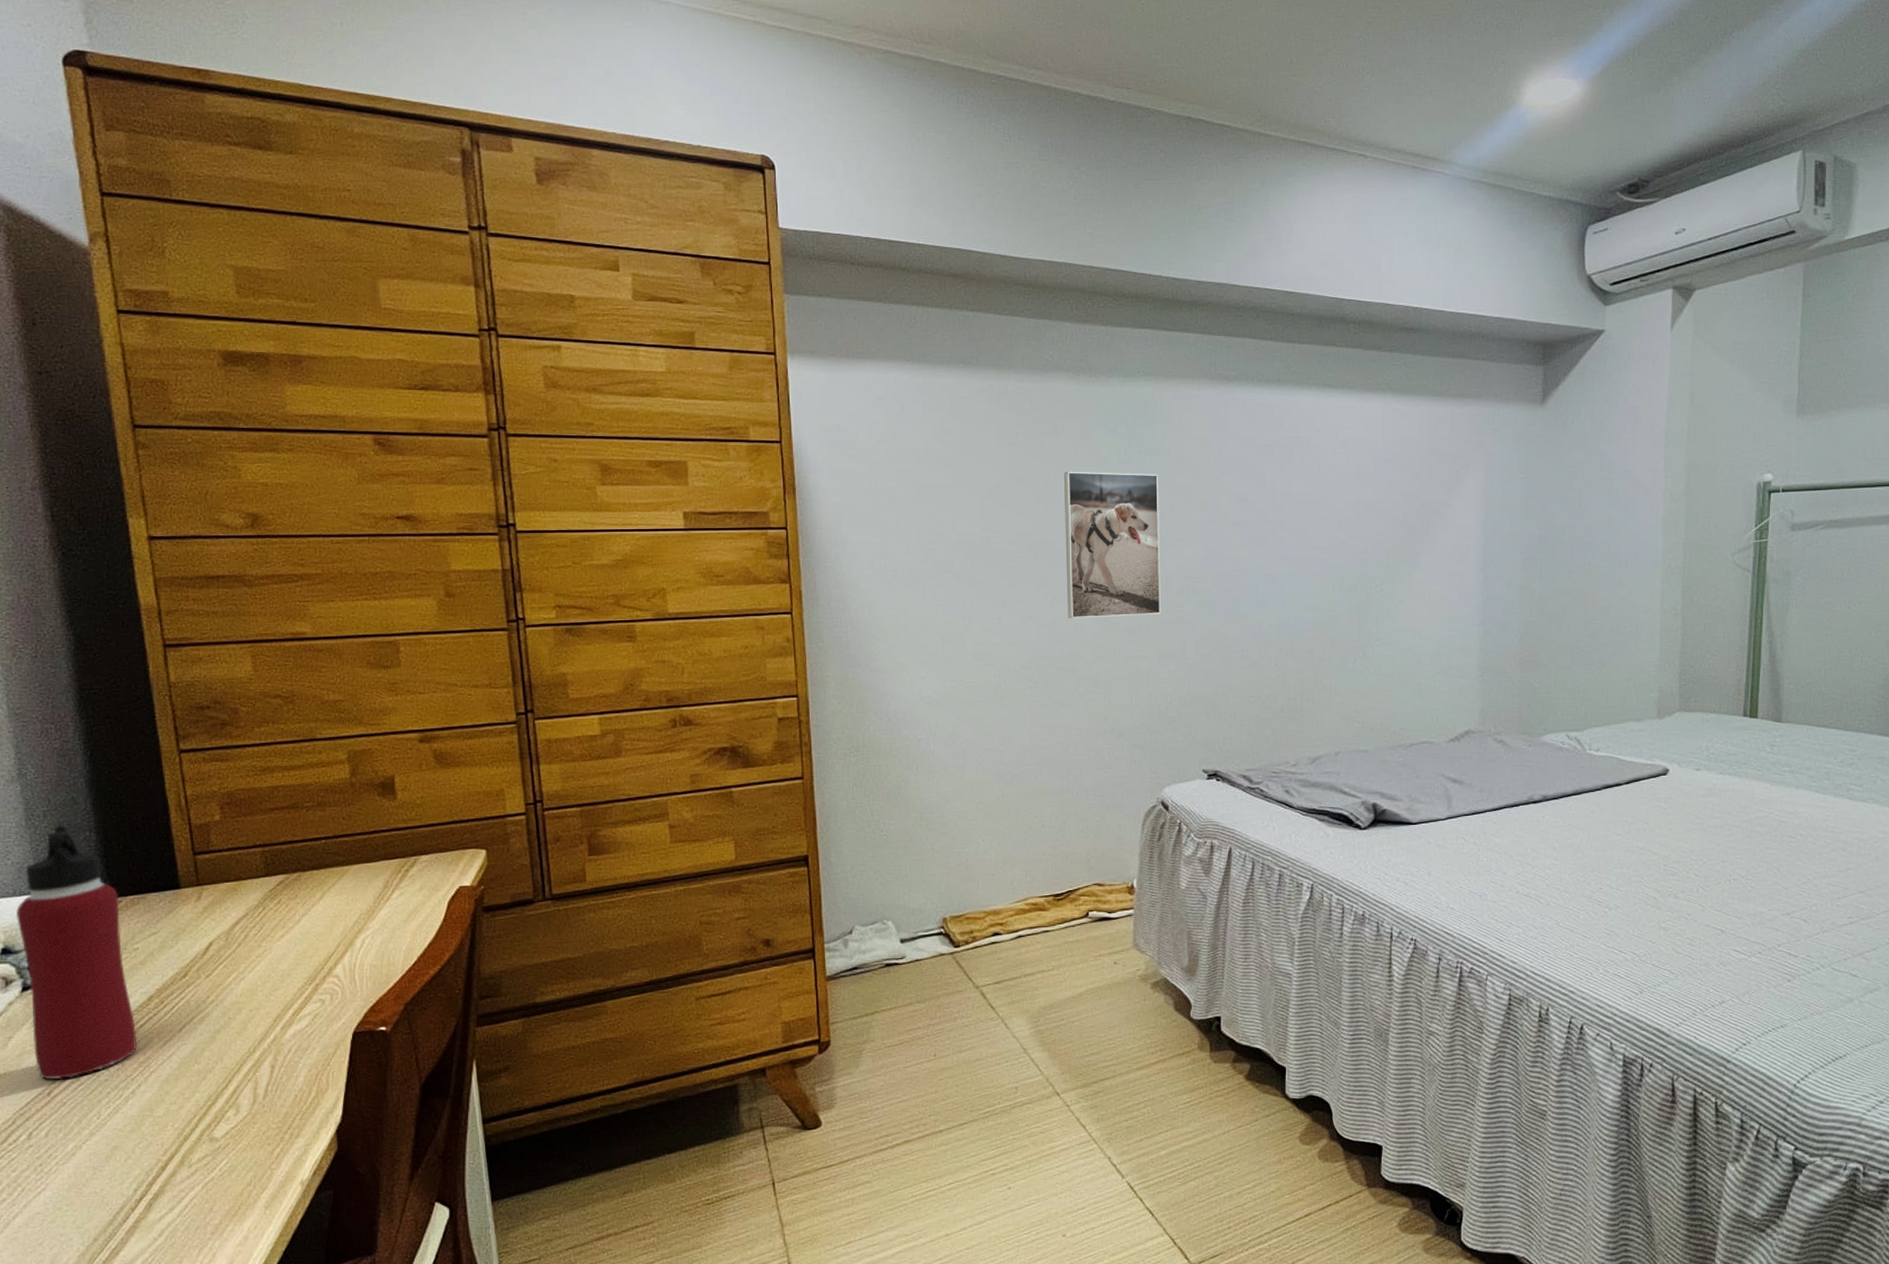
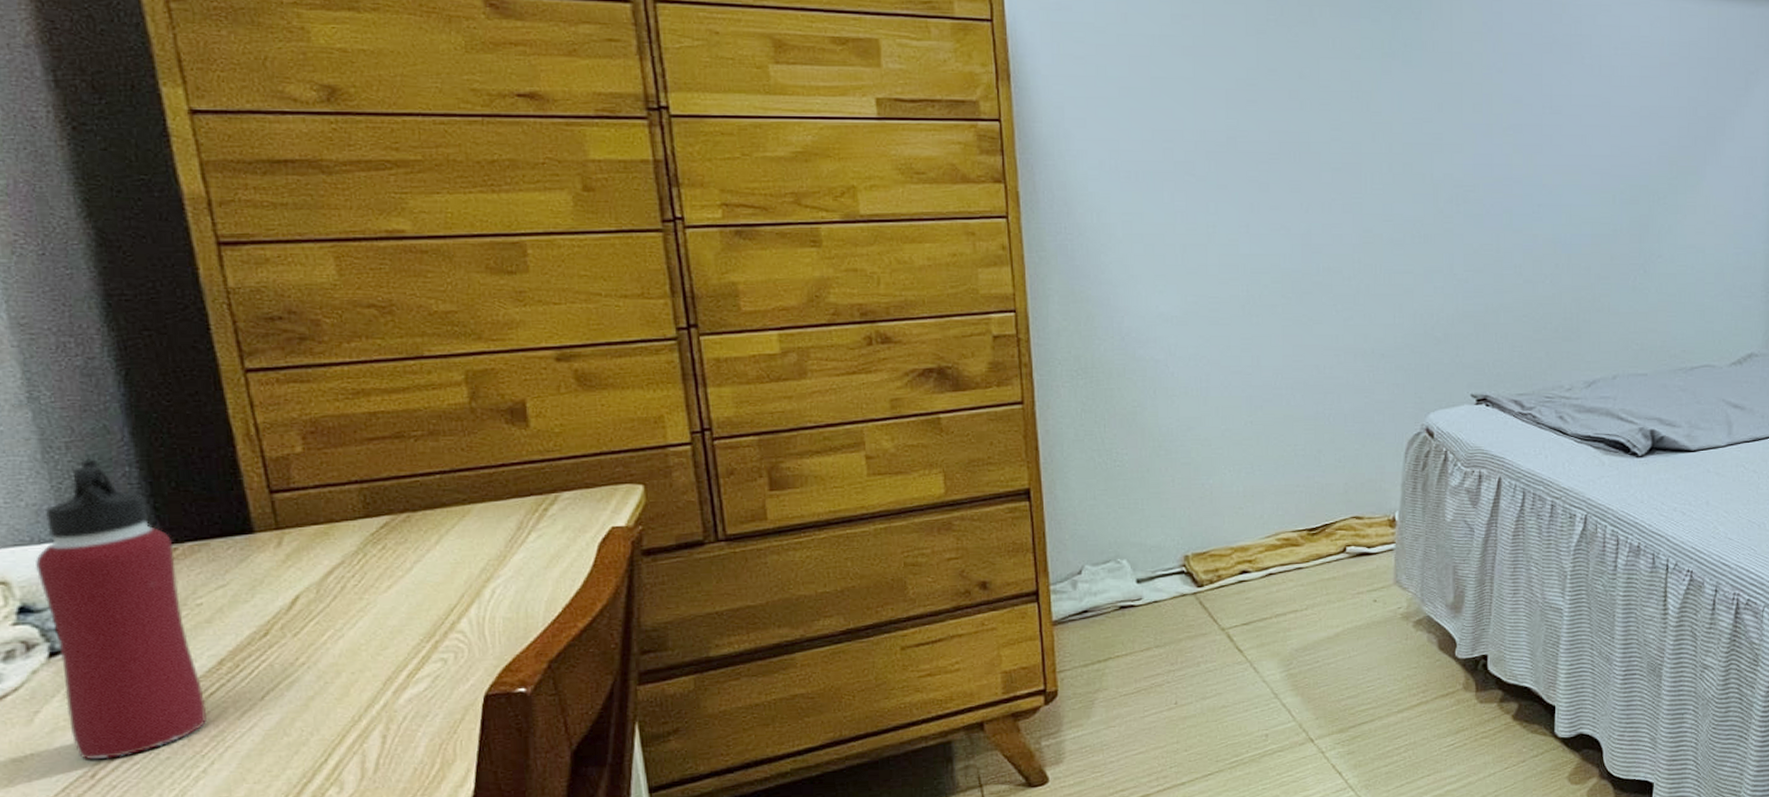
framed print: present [1064,471,1161,618] -> none [1321,64,1427,228]

